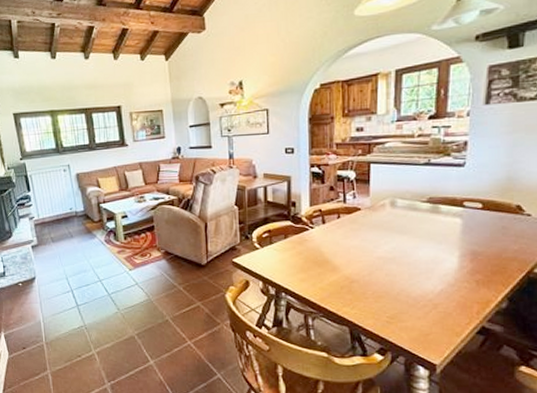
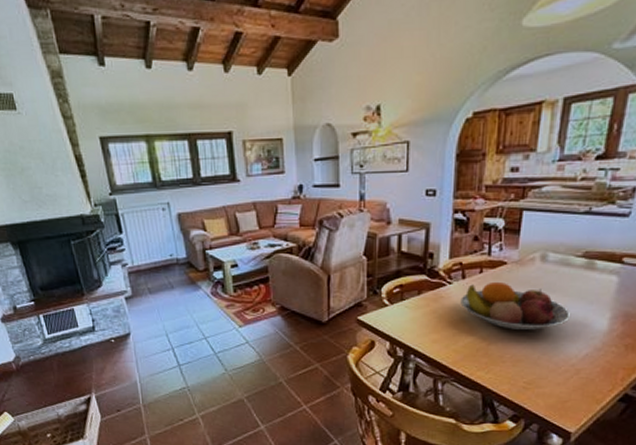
fruit bowl: none [323,225,423,268] -> present [460,281,571,330]

